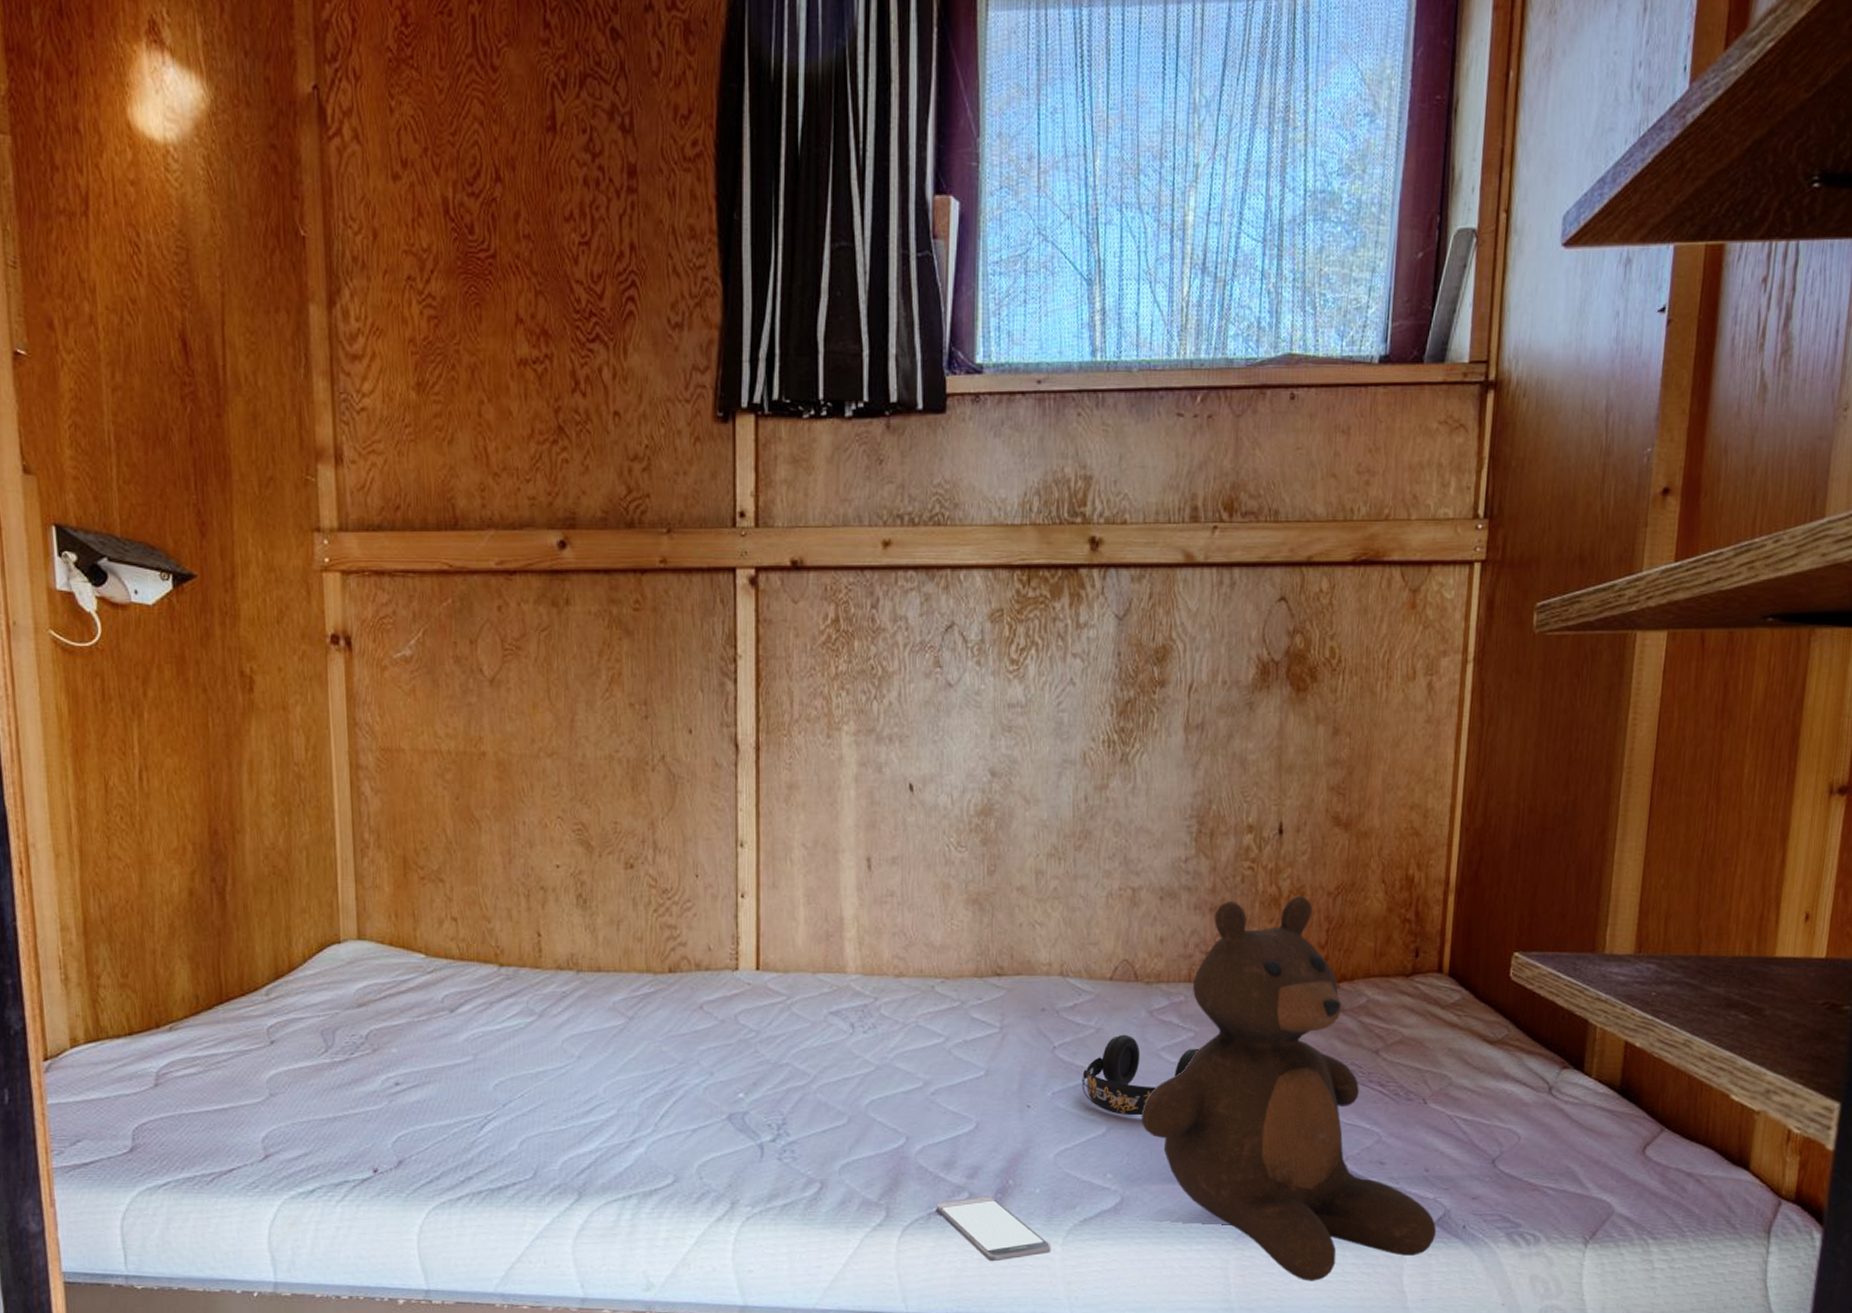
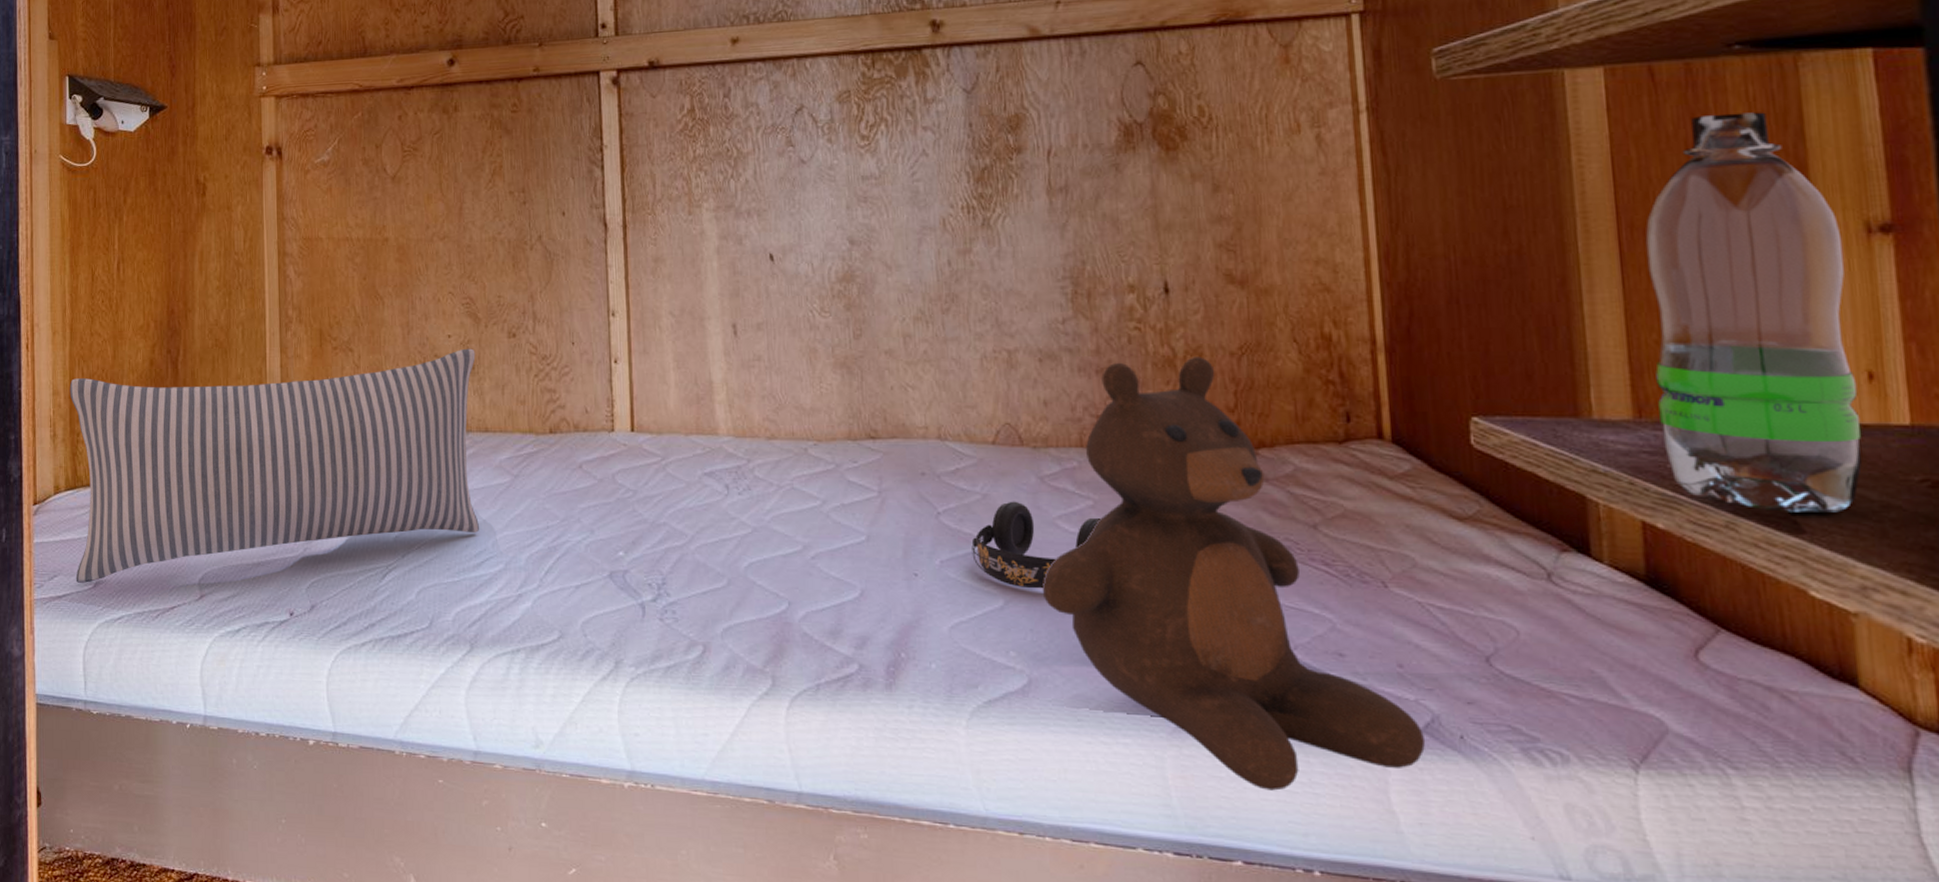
pillow: none [82,880,589,1149] -> present [69,348,479,584]
smartphone: present [936,1195,1051,1262] -> none [824,668,954,742]
bottle: none [1651,681,1812,1032] -> present [1645,112,1863,514]

